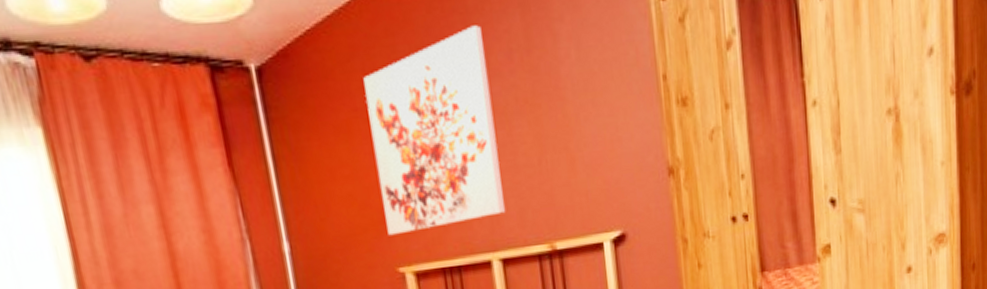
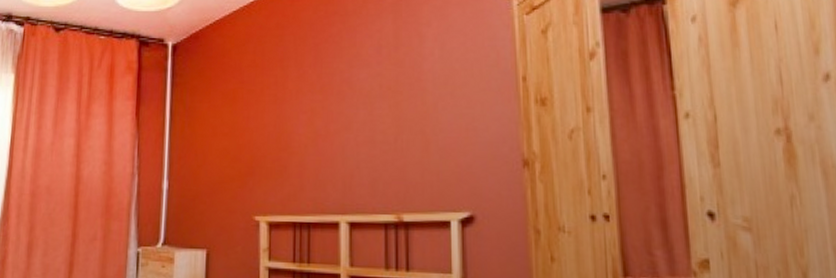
wall art: present [363,25,506,236] -> none [251,25,359,188]

